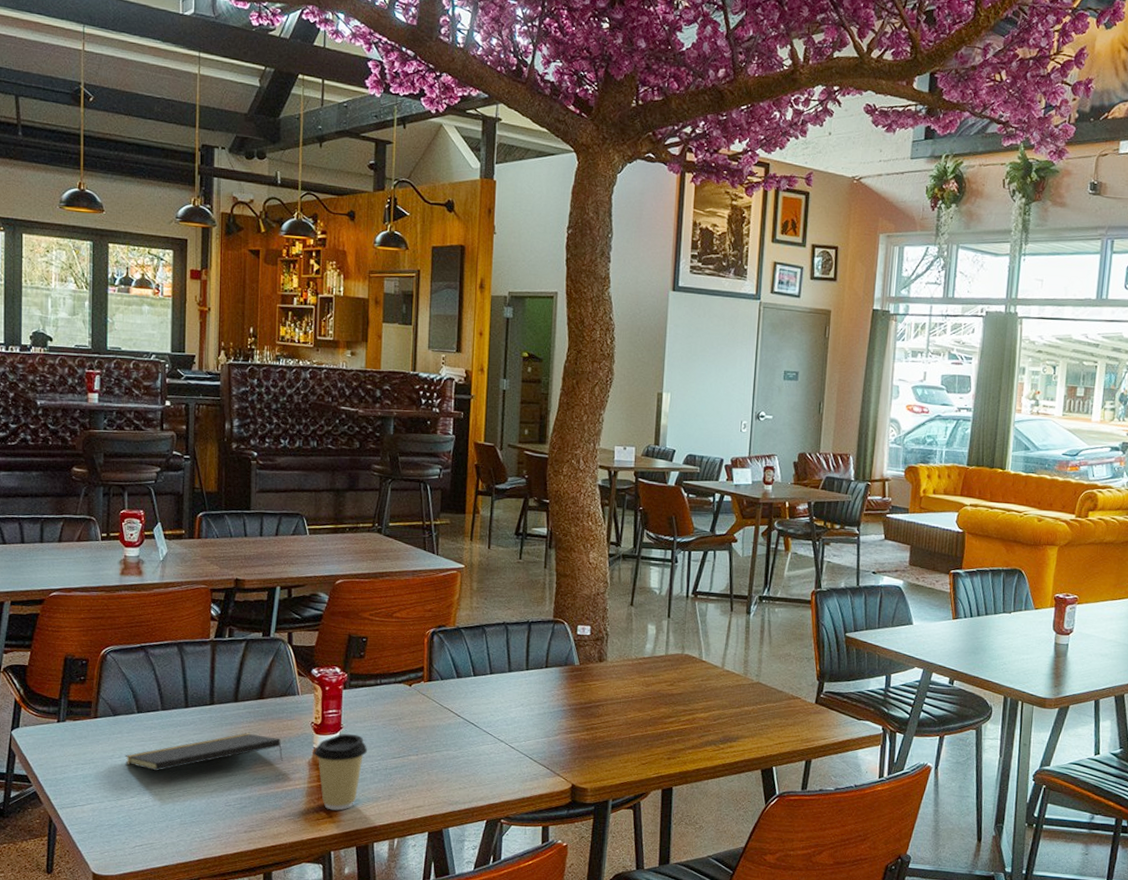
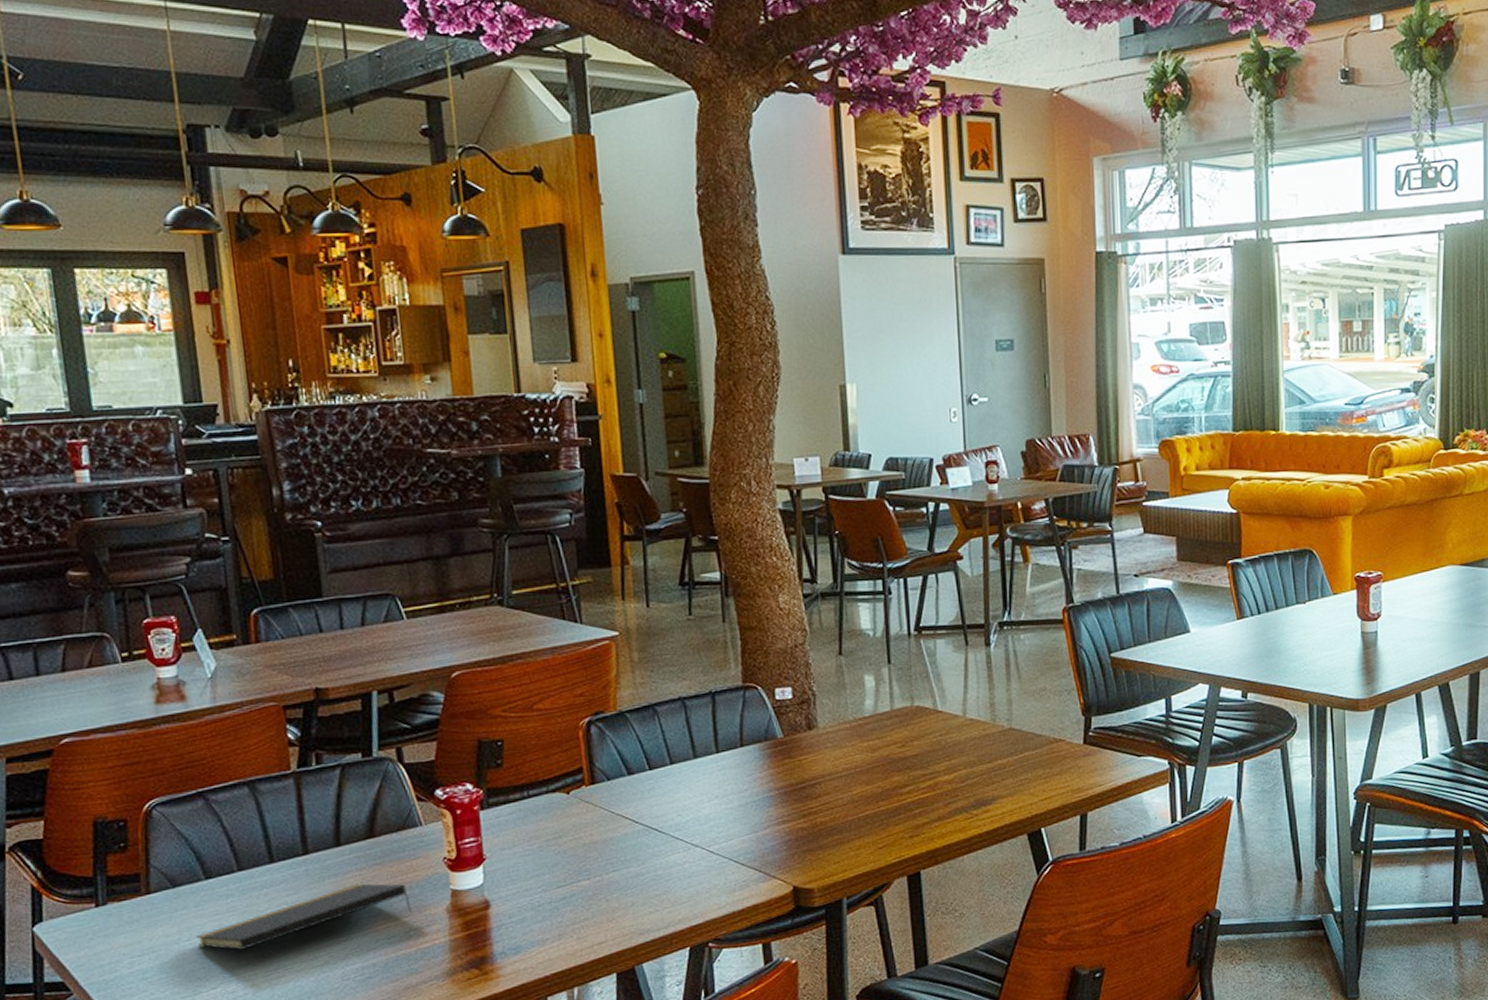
coffee cup: present [314,733,368,811] -> none [452,864,524,965]

